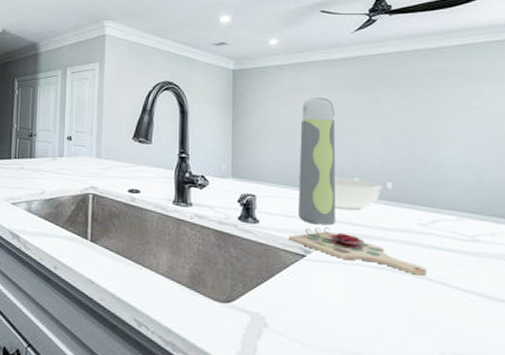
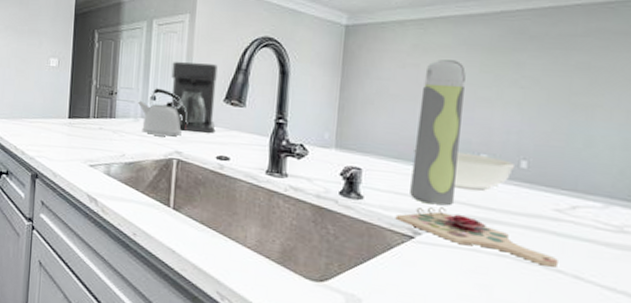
kettle: none [54,129,100,174] -> present [137,88,187,137]
coffee maker: none [85,105,126,170] -> present [171,62,218,134]

